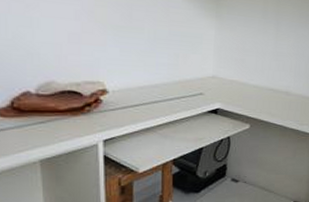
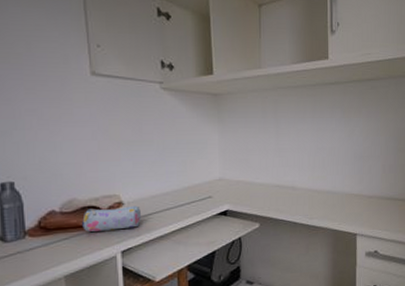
pencil case: none [60,94,126,119] -> present [81,205,141,233]

